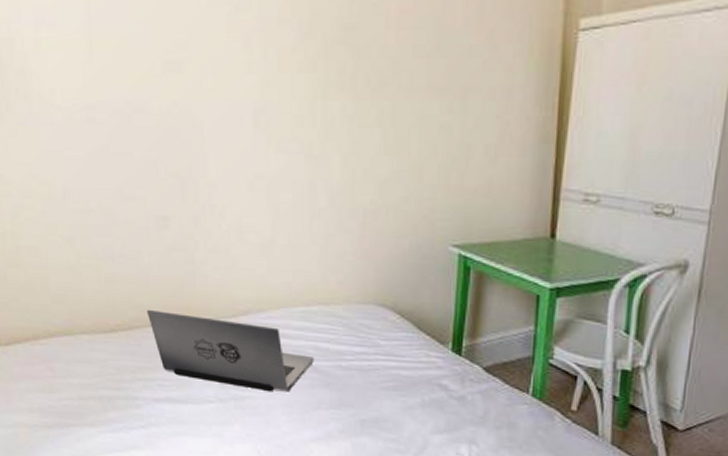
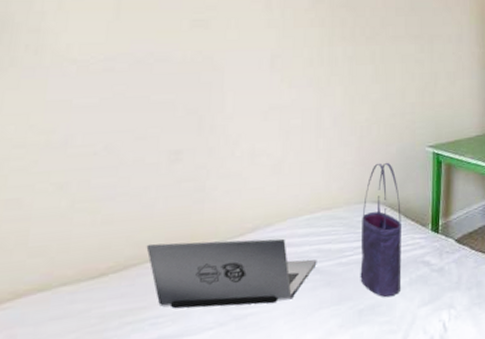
tote bag: none [362,258,413,415] -> present [360,162,402,297]

